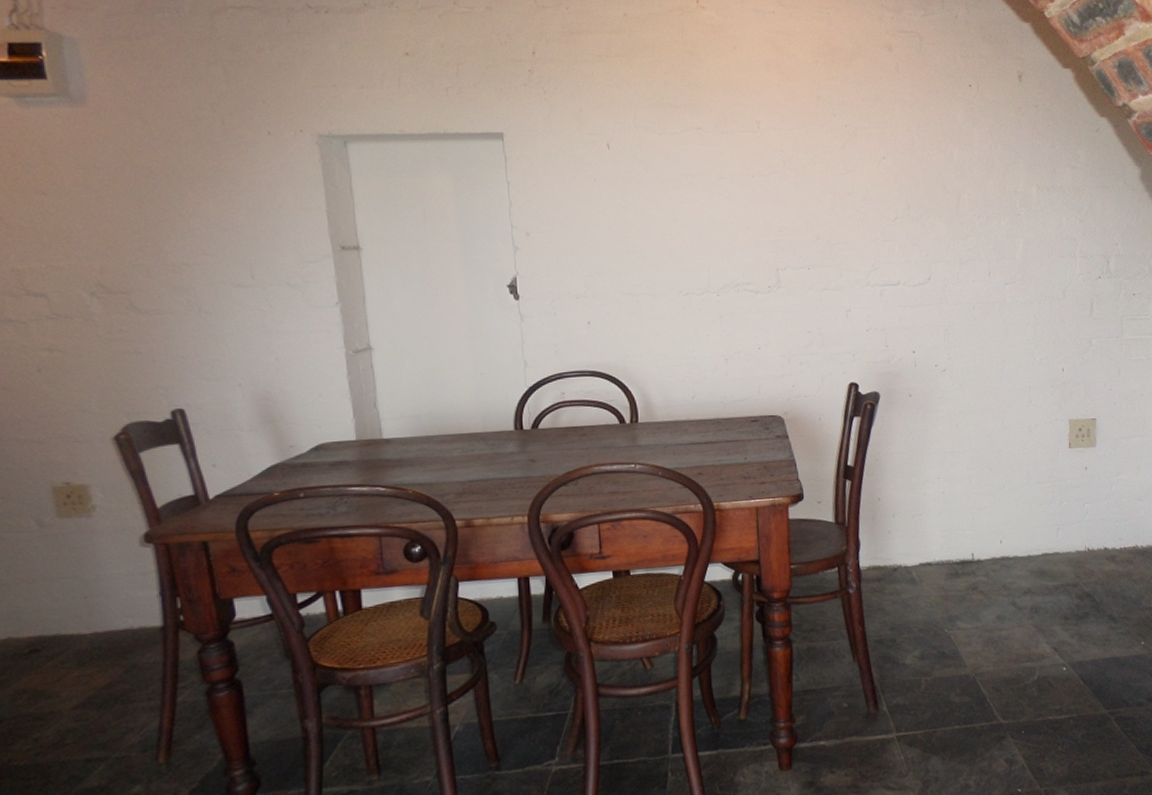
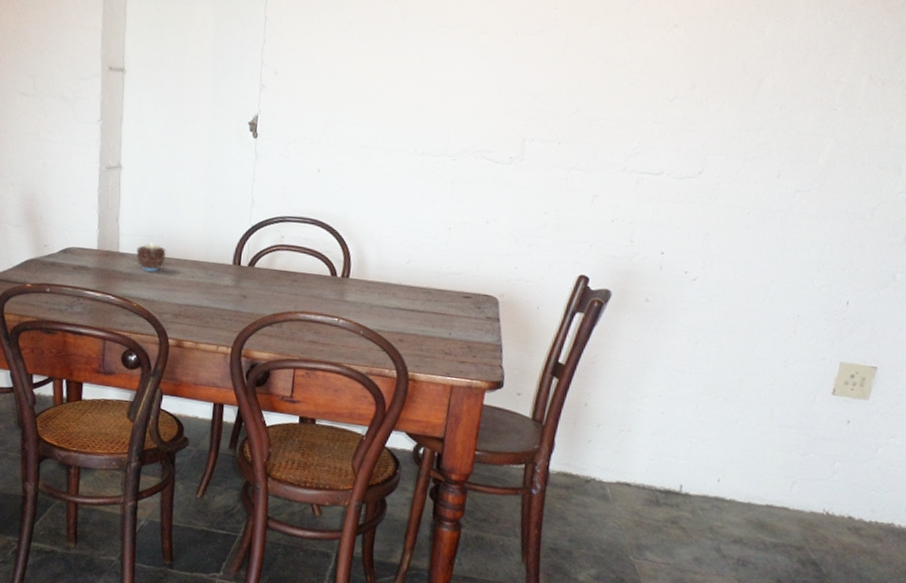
candle: none [403,422,439,454] -> present [136,242,167,272]

